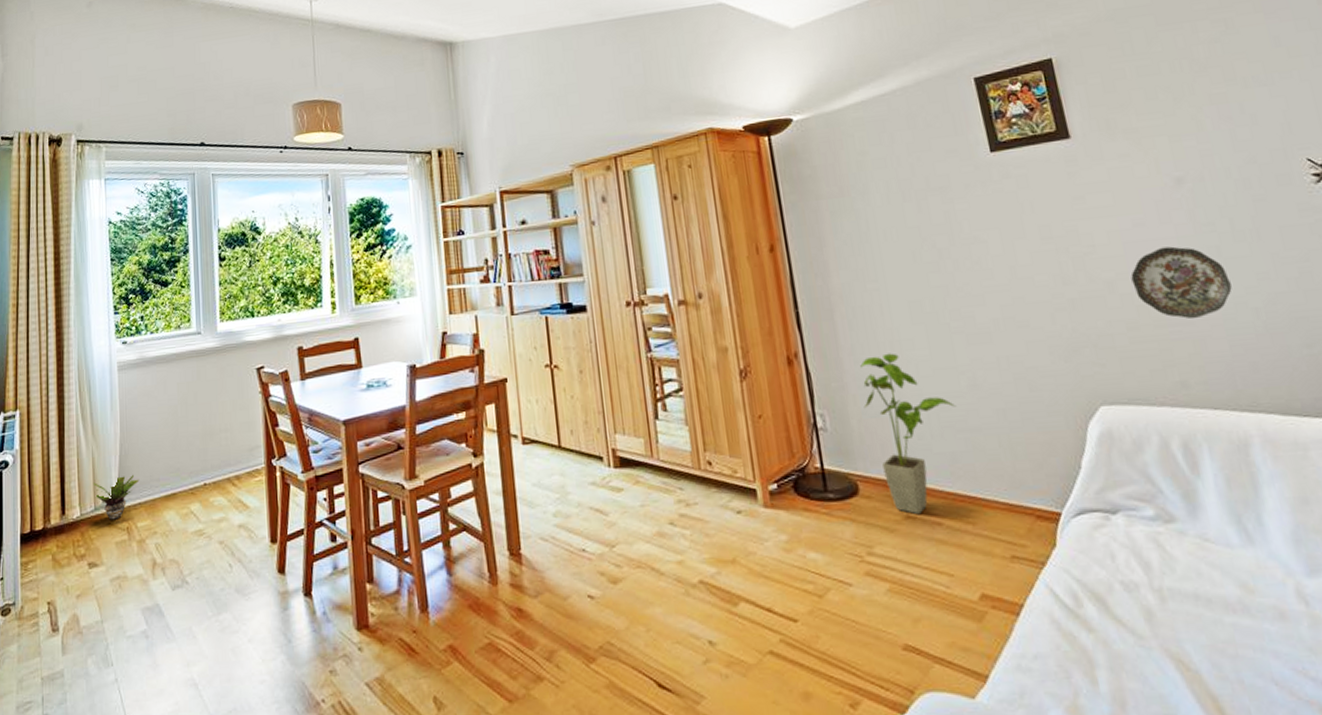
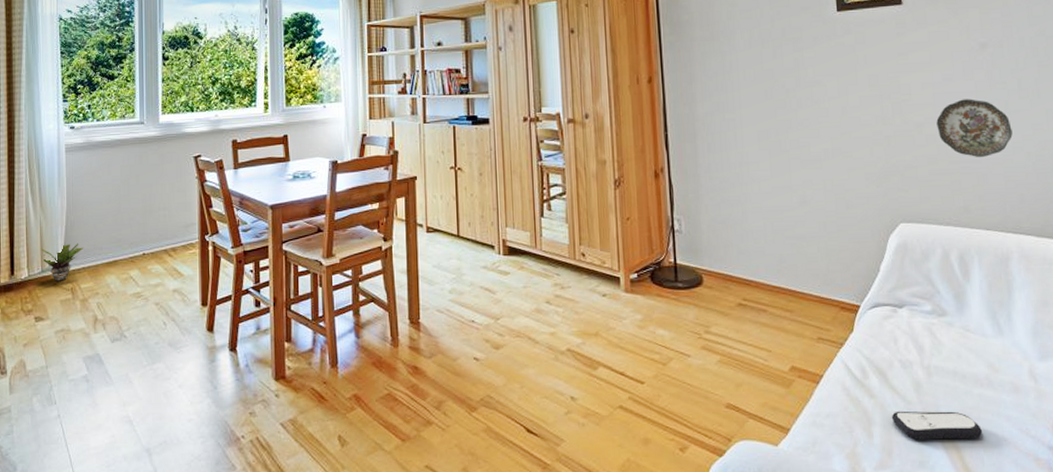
house plant: present [860,353,957,515] -> none [713,172,788,303]
remote control: none [1118,647,1245,687] -> present [891,410,983,440]

